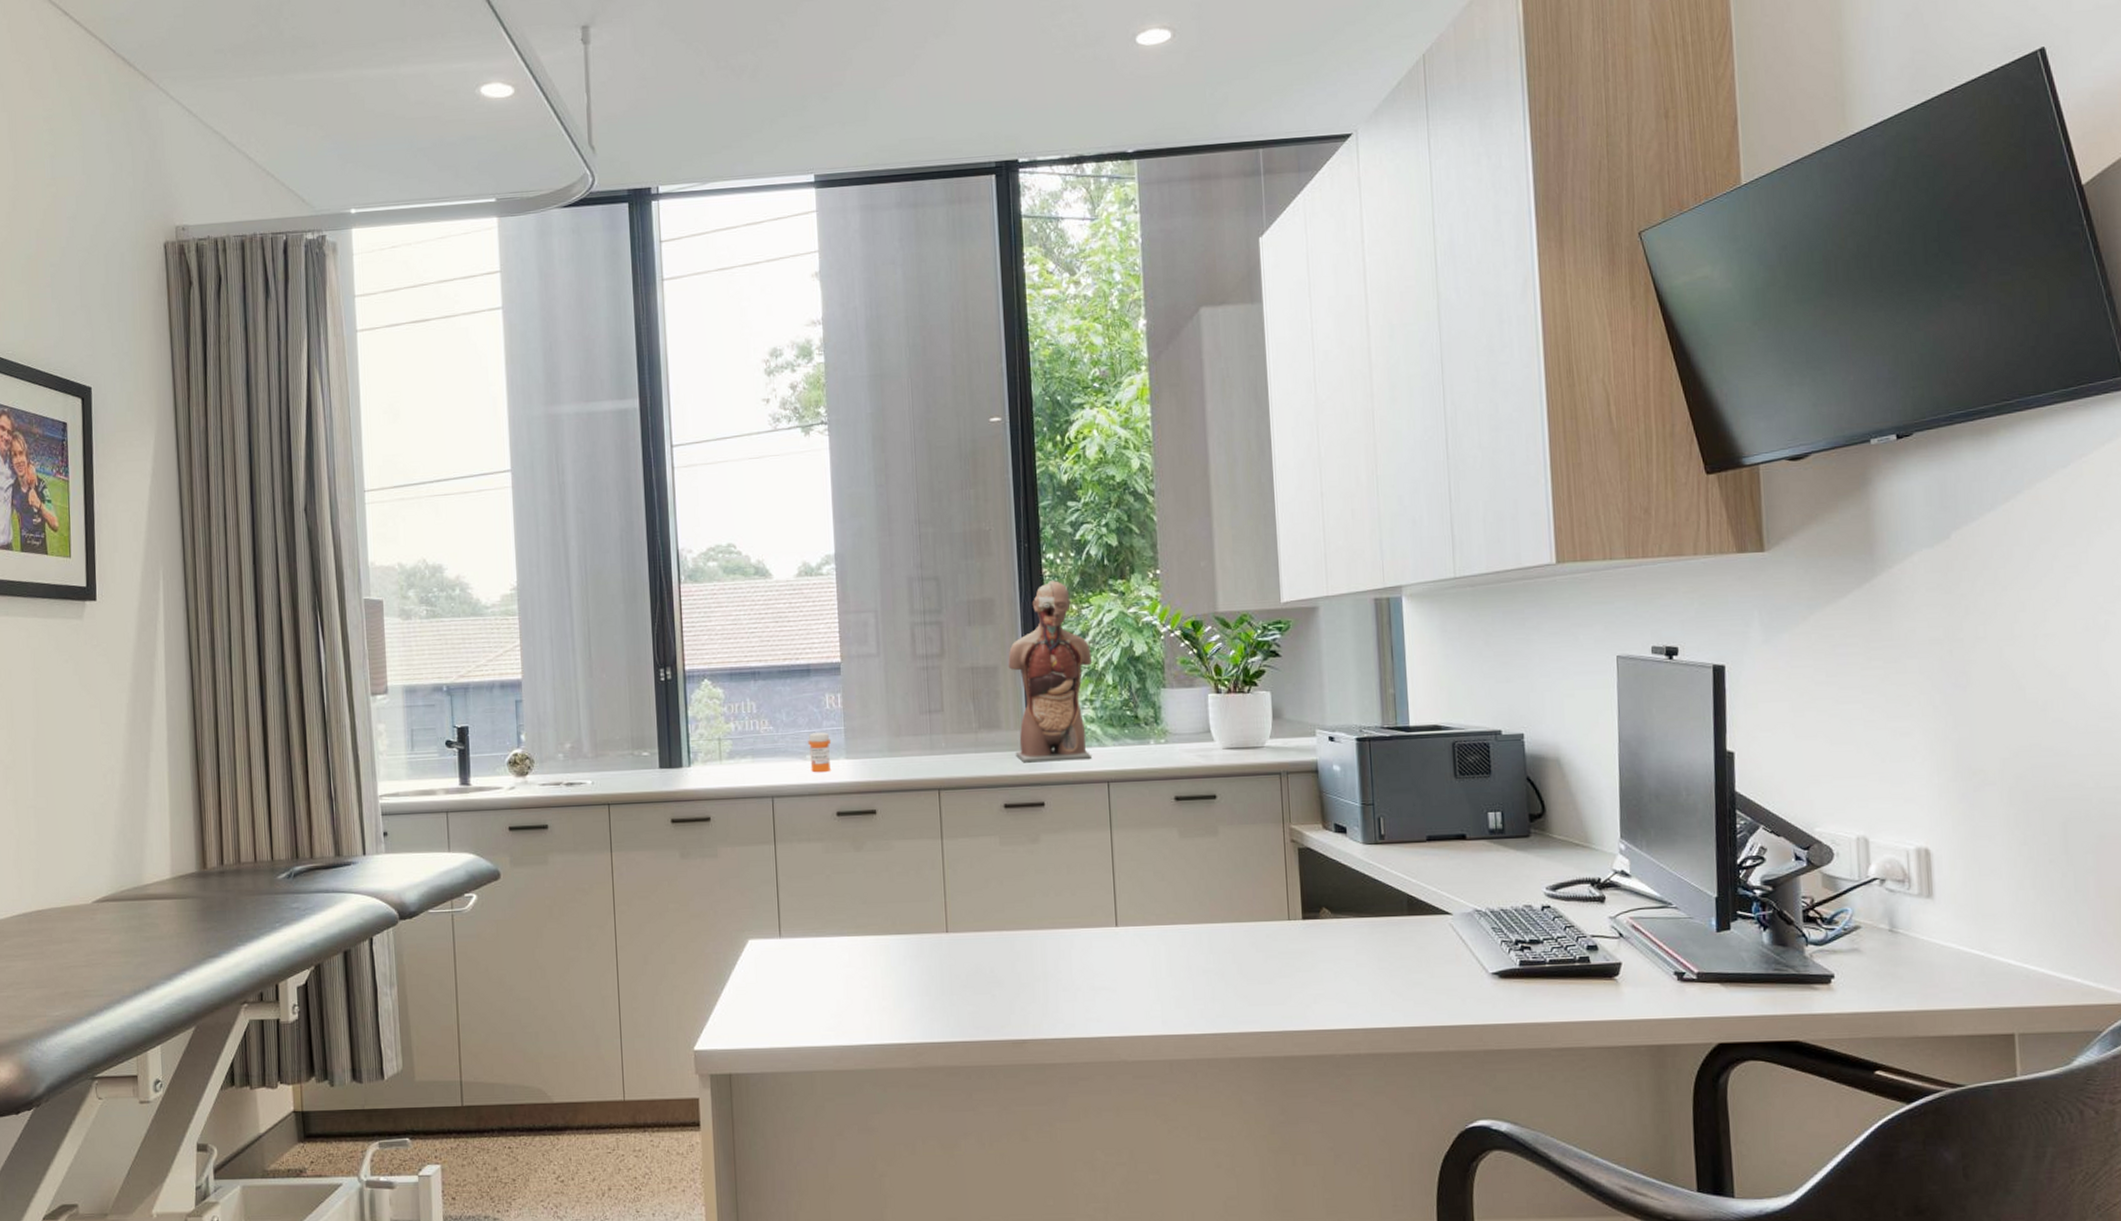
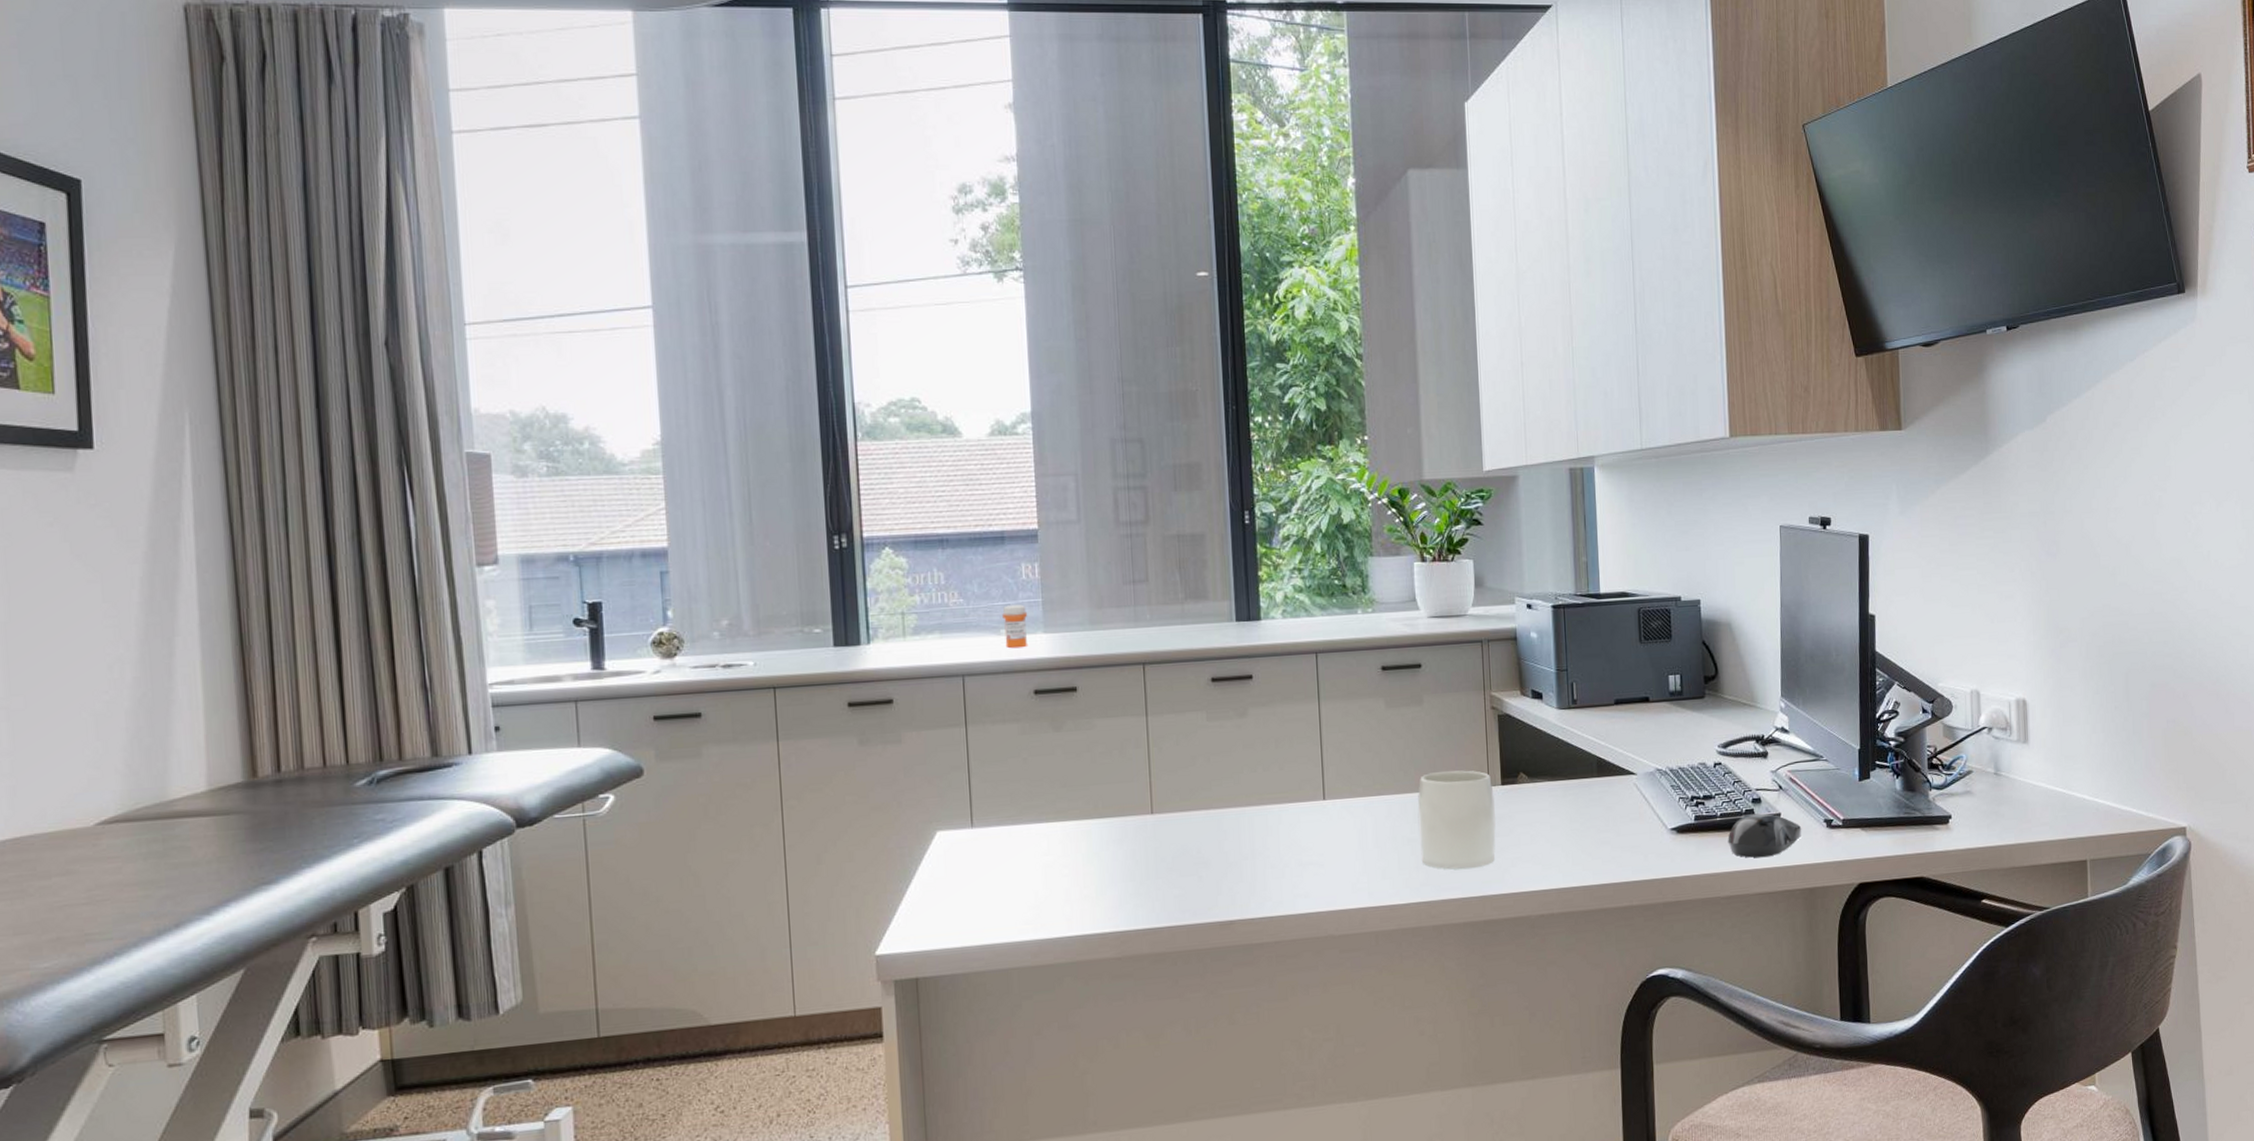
anatomical model: present [1008,581,1093,763] -> none [1215,445,1301,635]
mug: none [1213,902,1297,1003] -> present [1417,770,1496,870]
computer mouse: none [1558,961,1648,1009] -> present [1728,813,1802,858]

